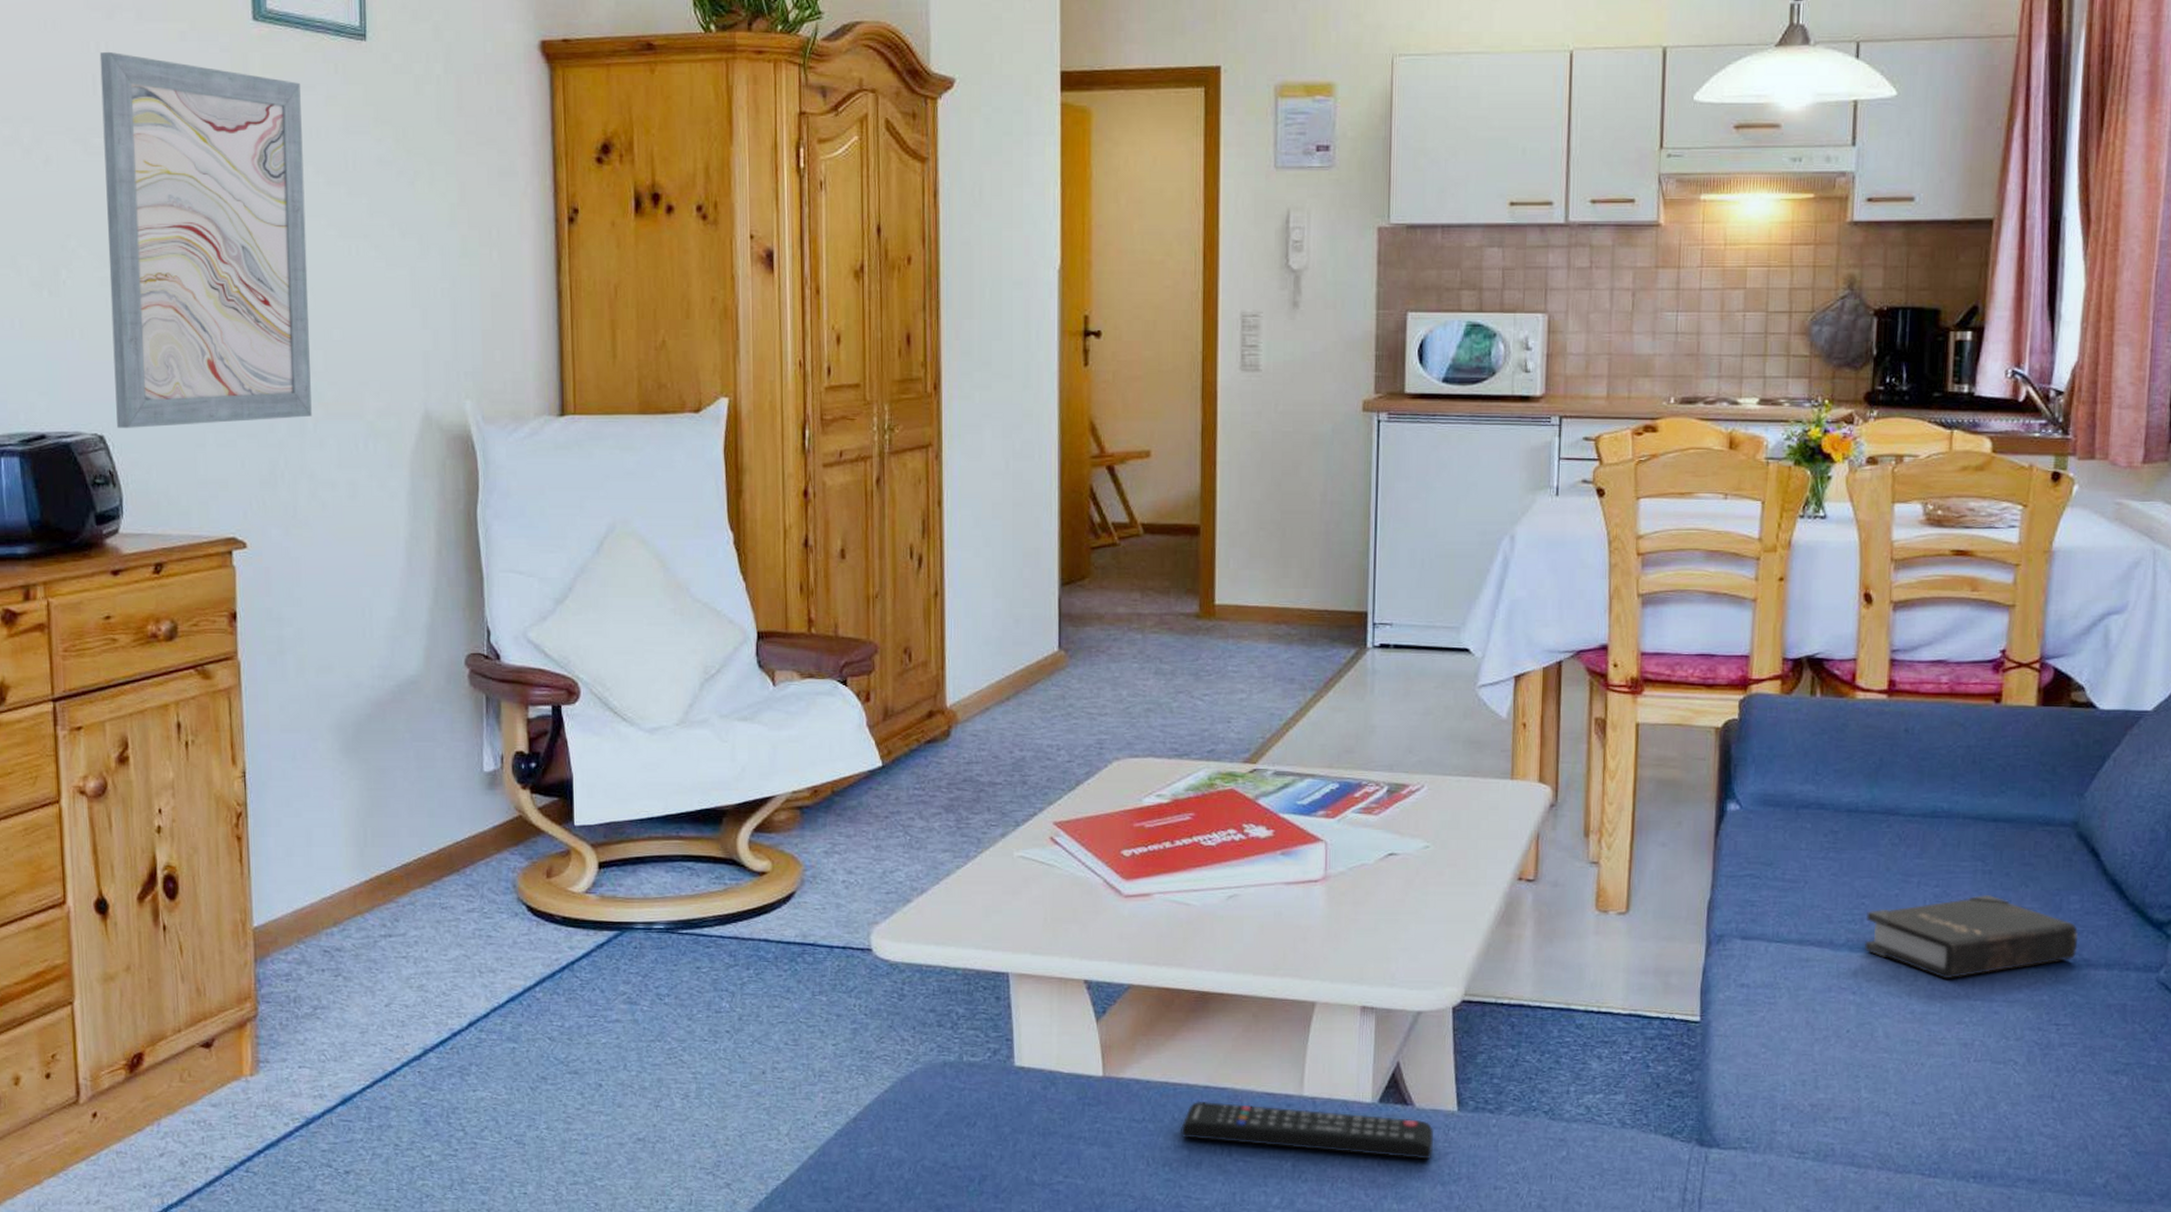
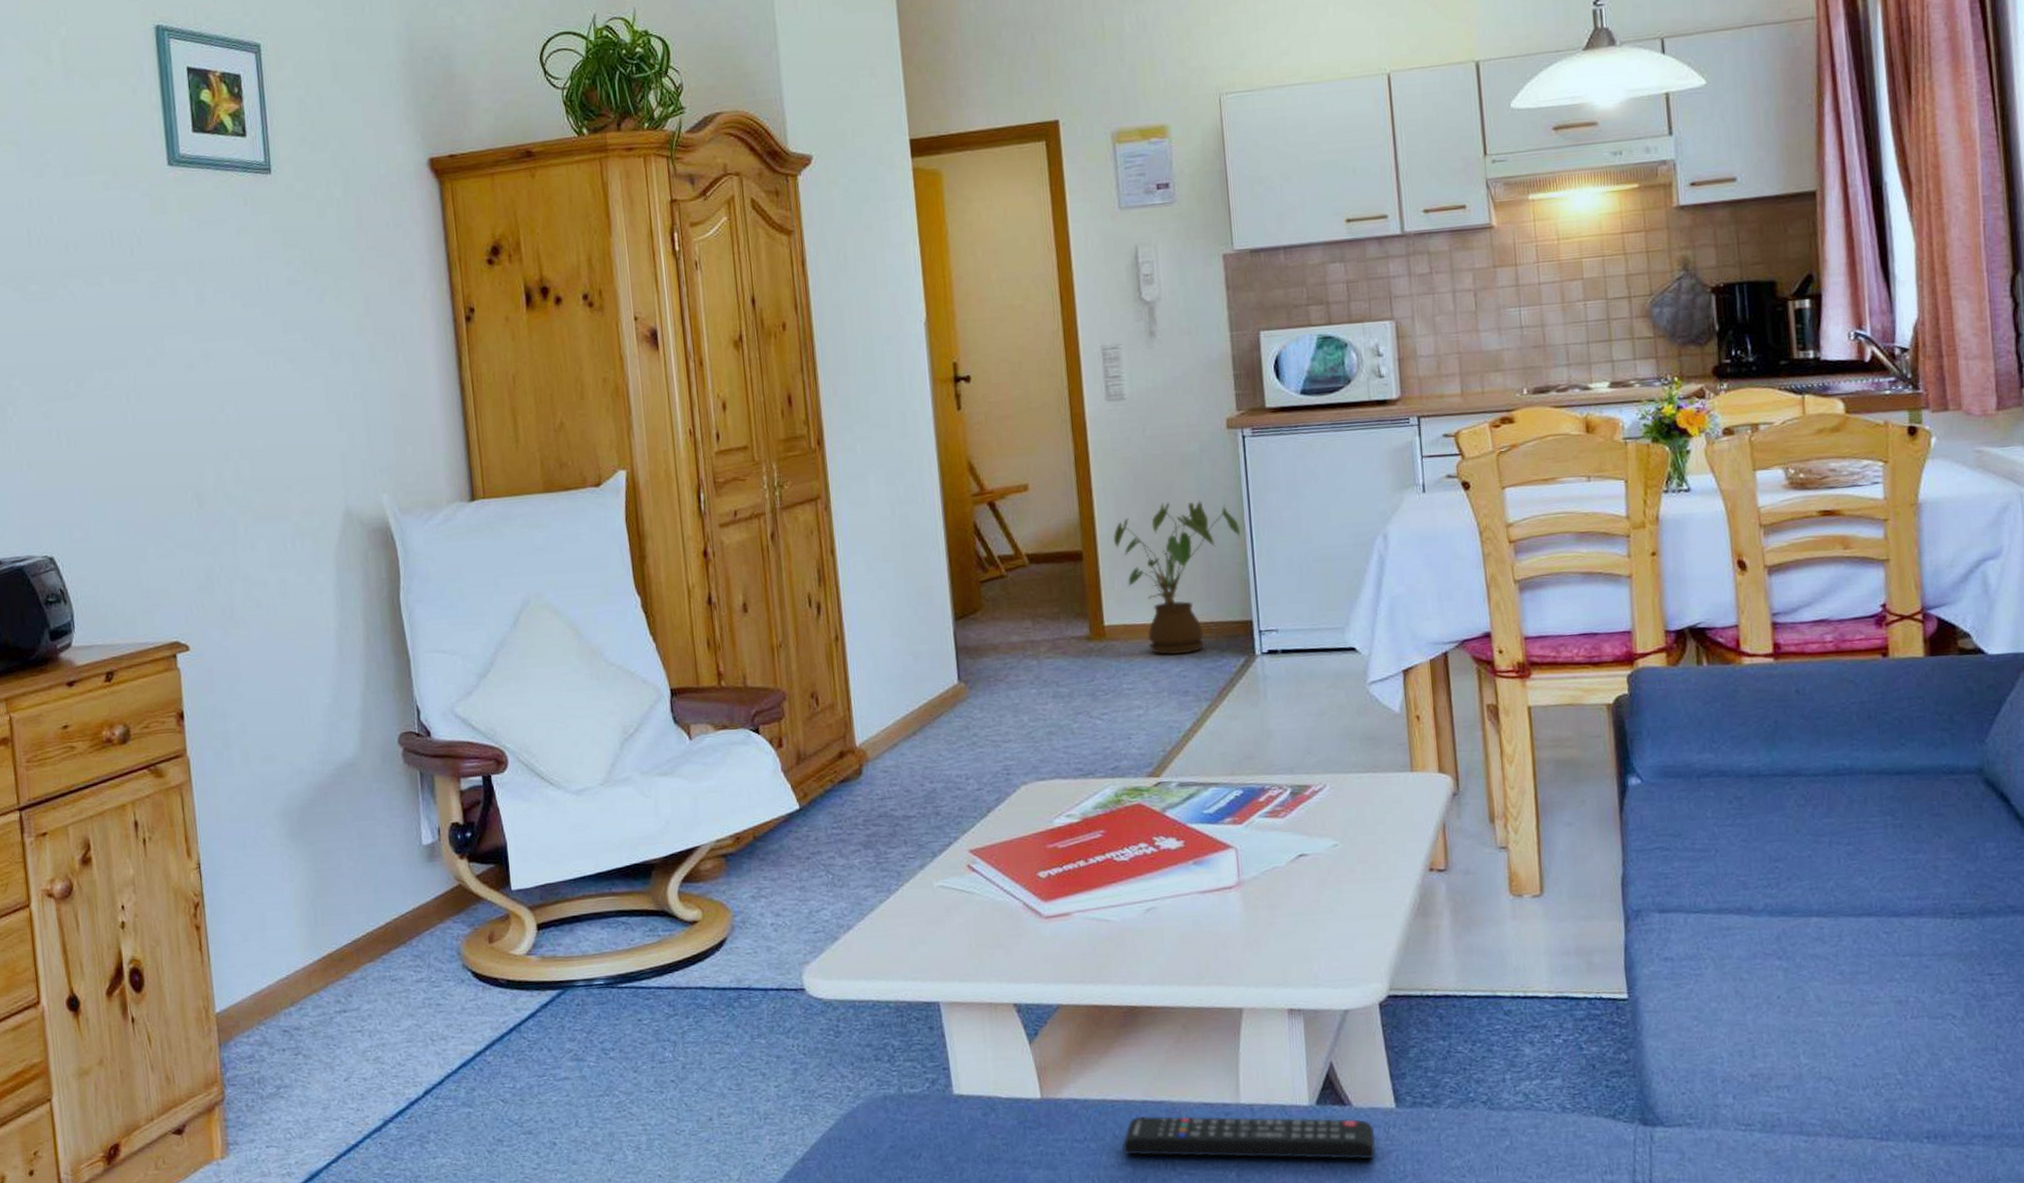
wall art: present [99,52,312,428] -> none [32,206,242,549]
house plant: none [1233,483,1366,641] -> present [1113,501,1241,656]
hardback book: present [1865,895,2078,979] -> none [1782,849,2001,937]

